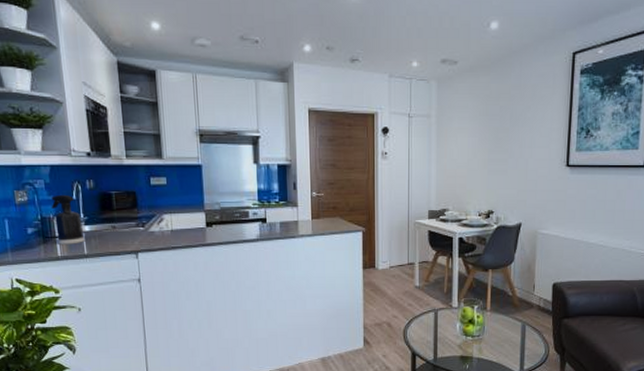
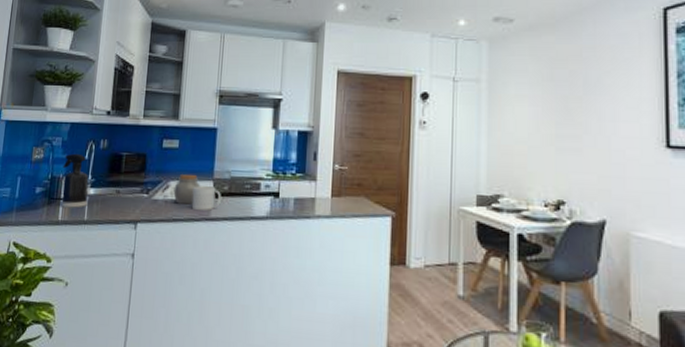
jar: none [168,207,194,234] -> present [173,174,201,205]
mug: none [186,217,214,239] -> present [191,186,221,212]

